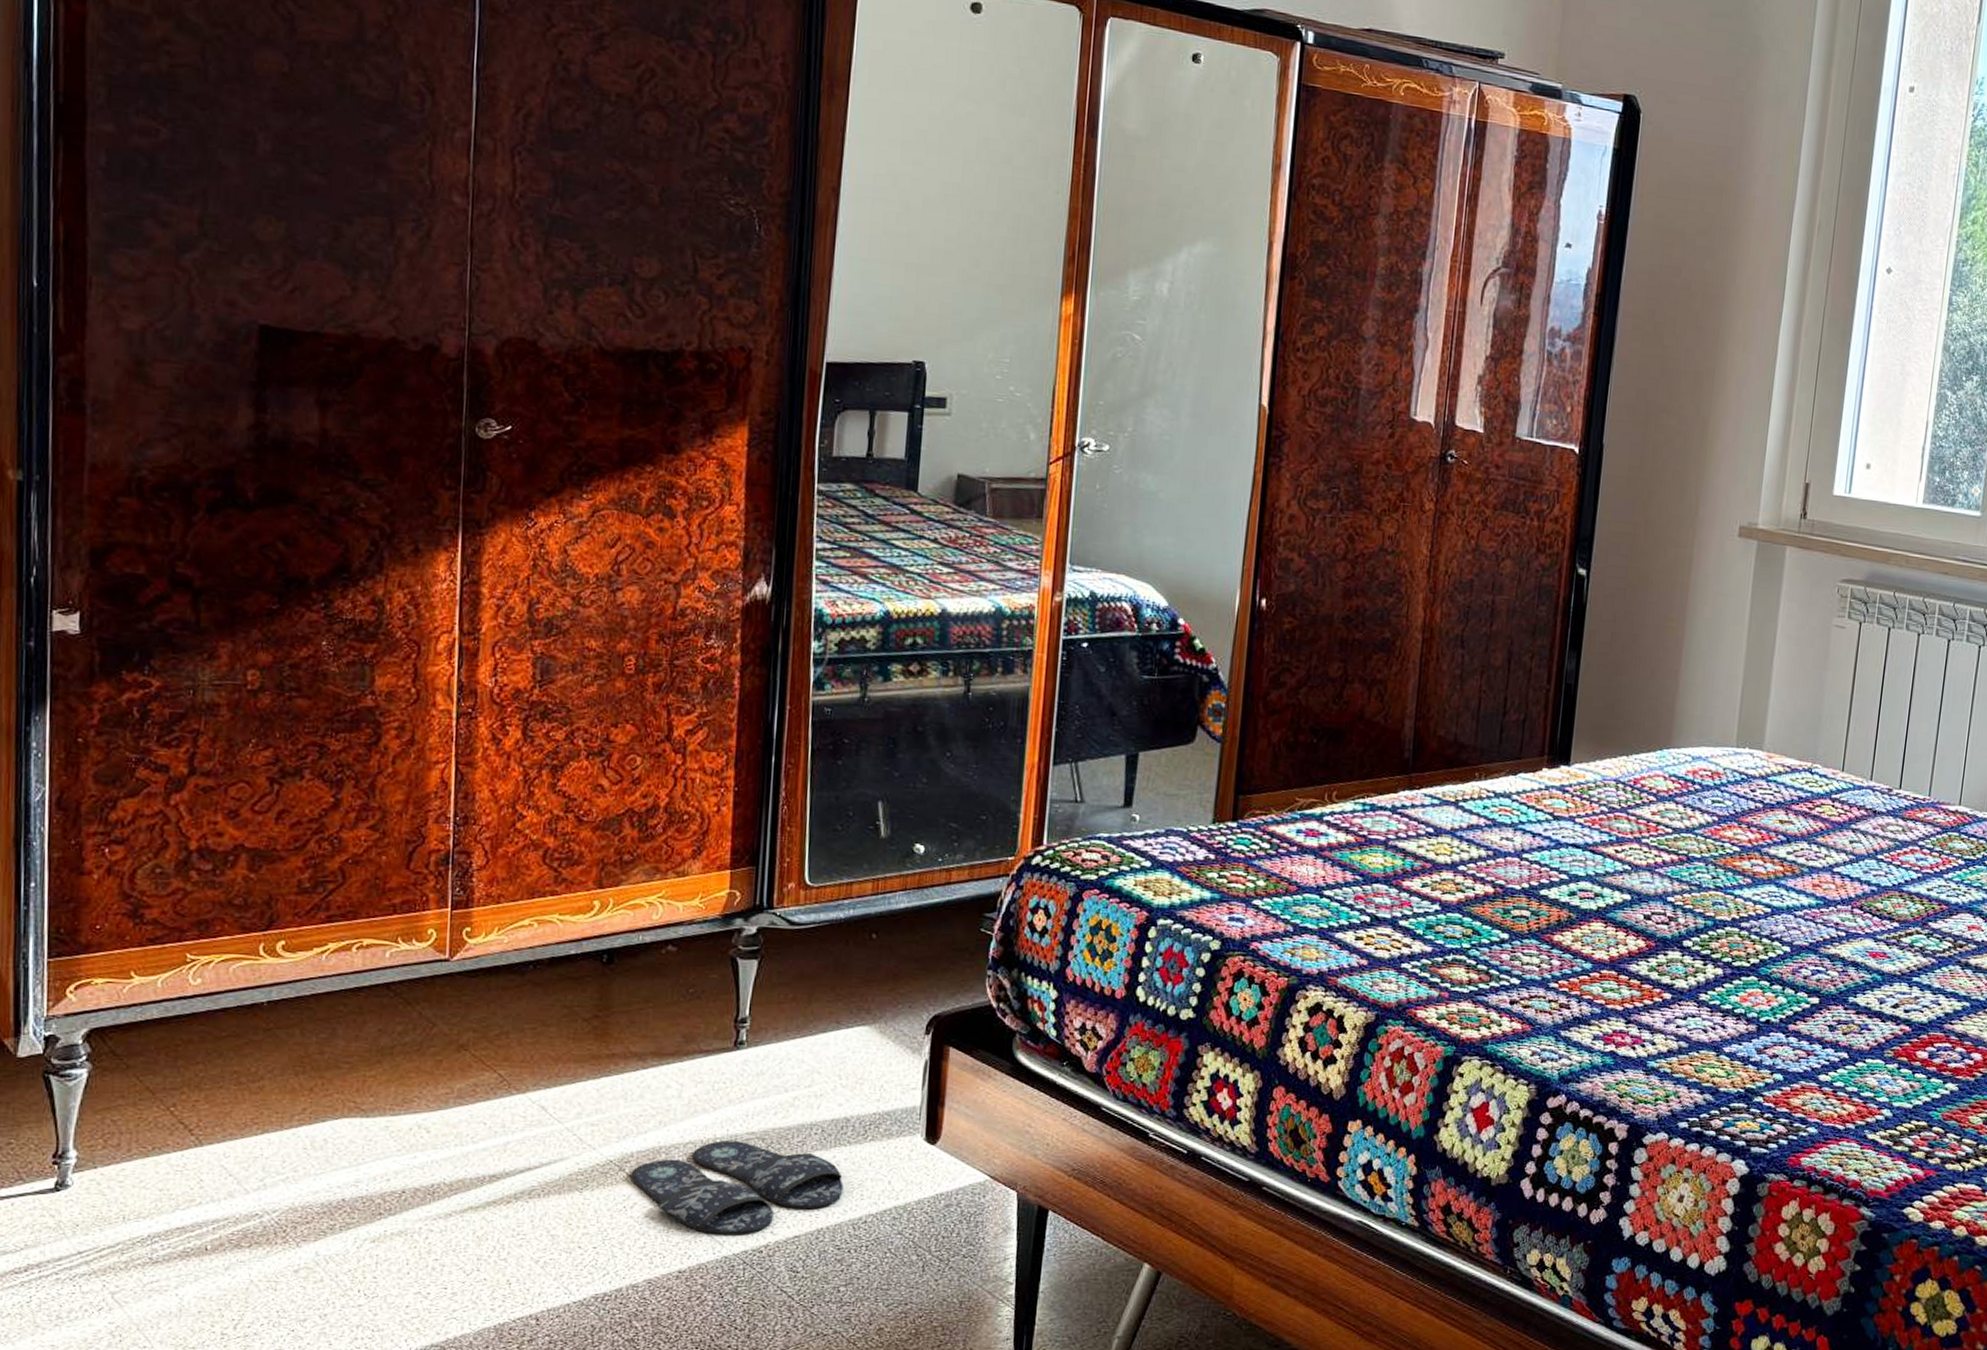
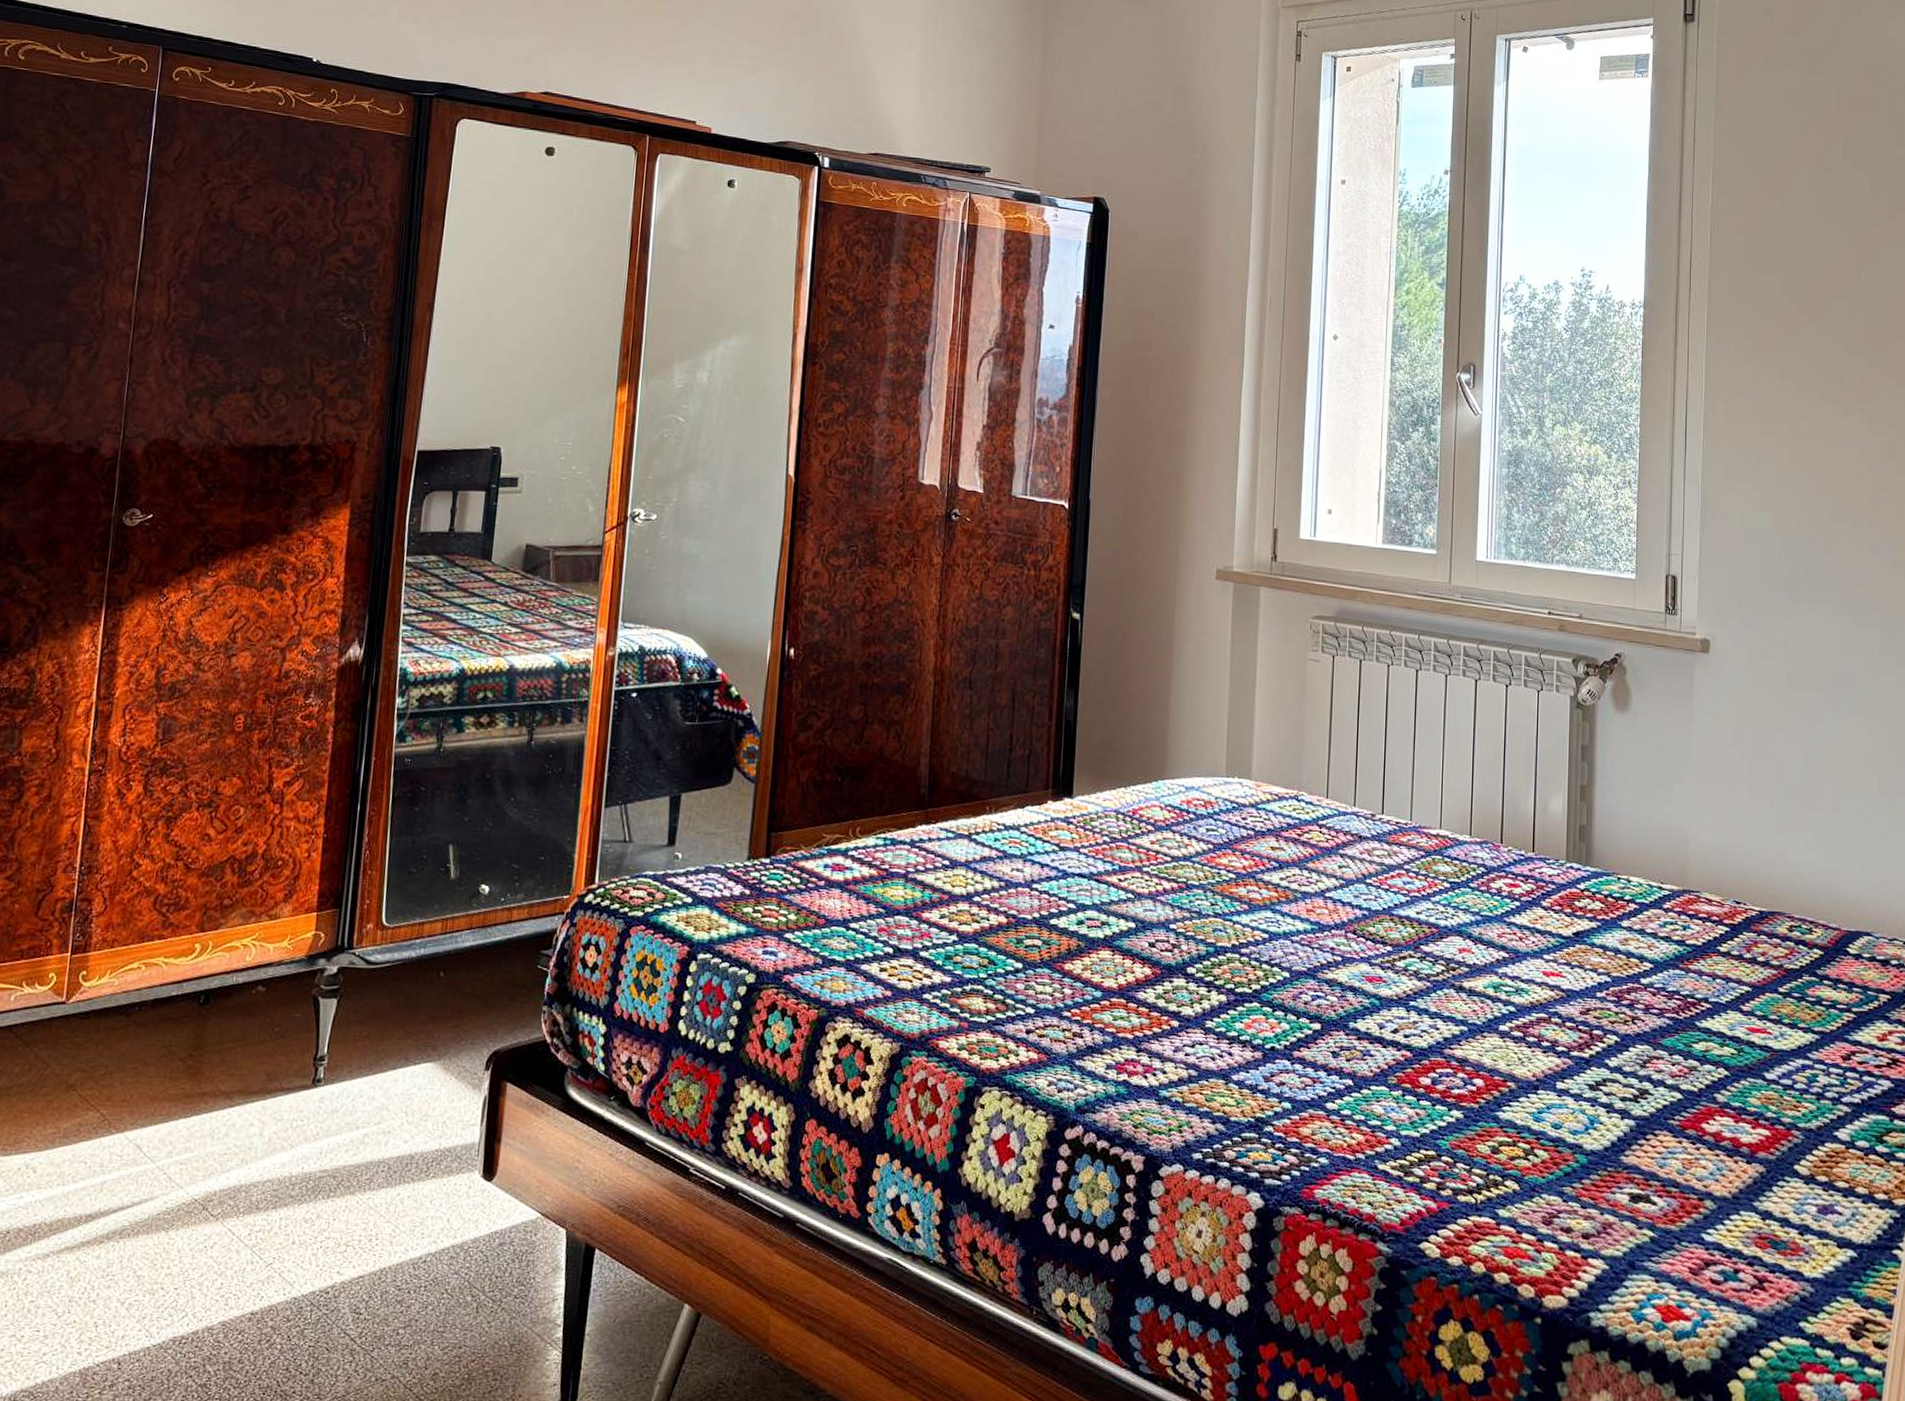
slippers: present [630,1140,844,1235] -> none [212,1179,406,1275]

